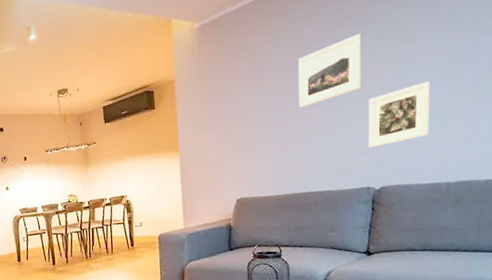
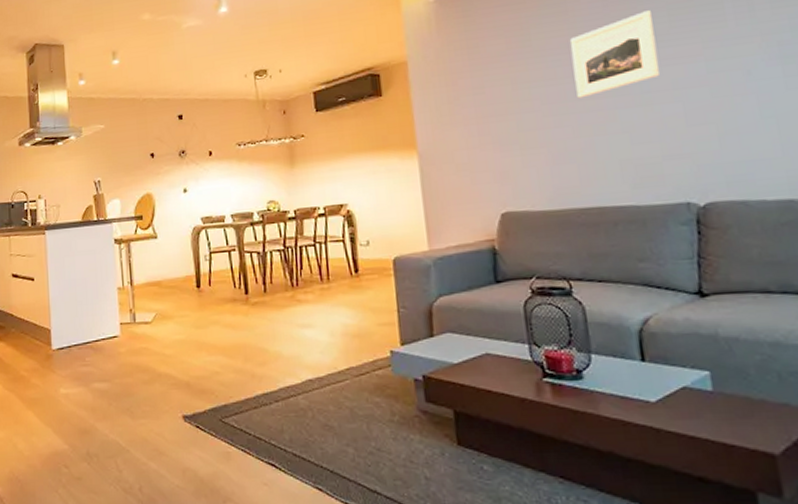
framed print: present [368,81,430,148] -> none [672,69,765,152]

